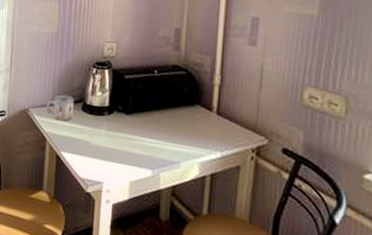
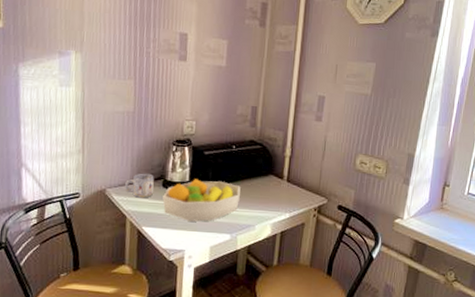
fruit bowl: none [82,104,163,153] -> present [162,179,241,222]

